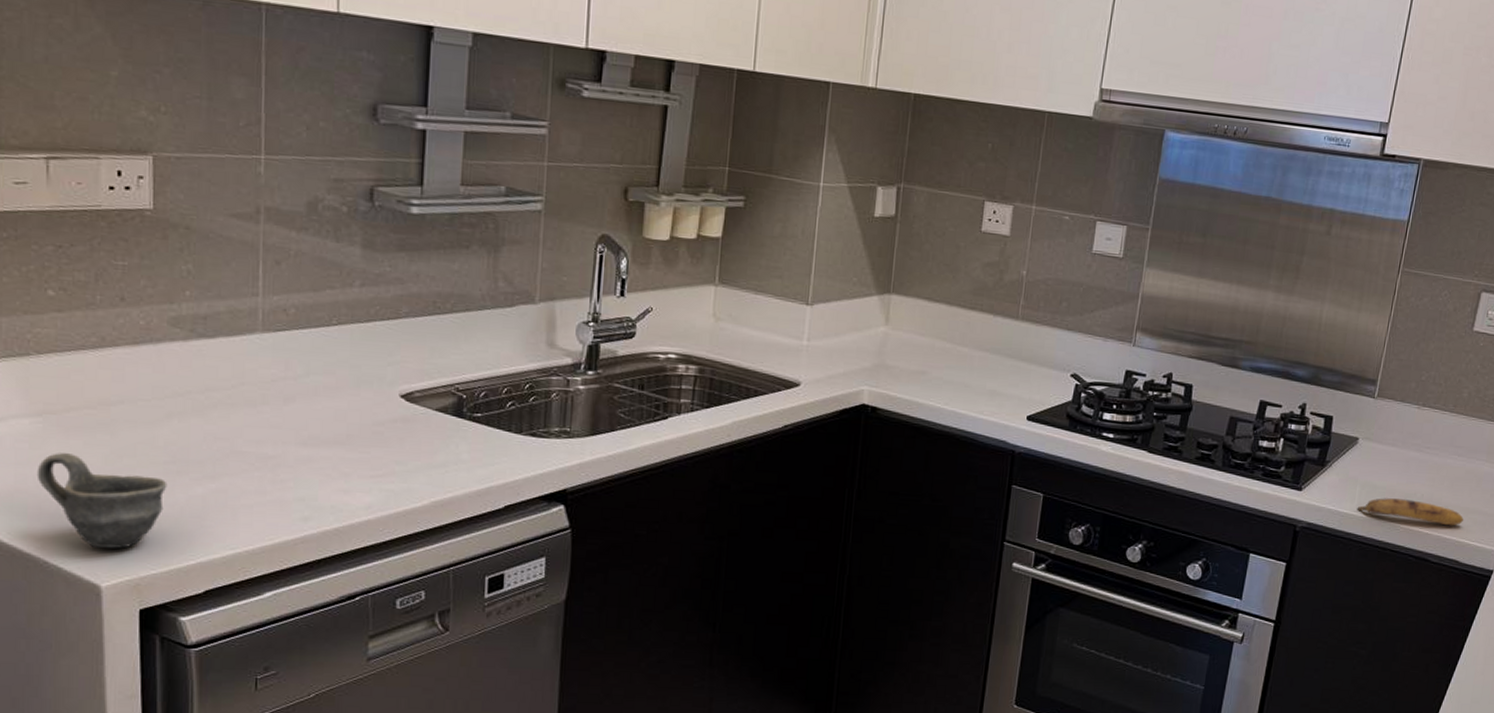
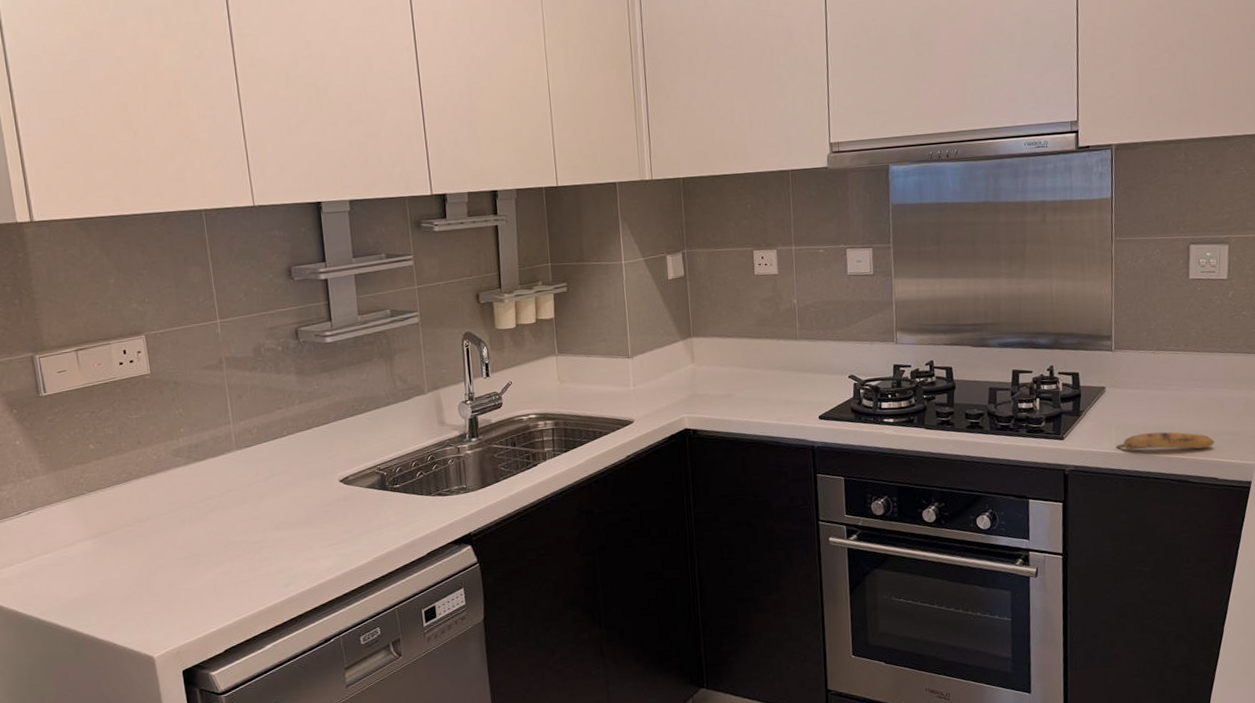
cup: present [36,453,167,549] -> none [100,561,188,629]

